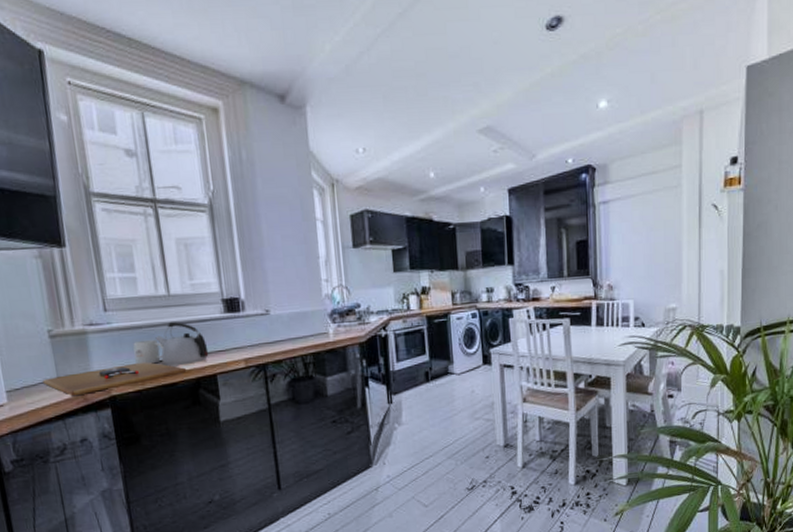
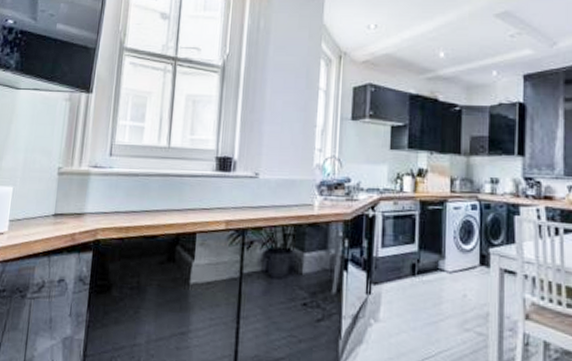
cutting board: present [43,361,187,397] -> none [42,209,170,235]
mug: present [133,339,164,364] -> none [125,188,154,213]
kettle: present [155,322,209,368] -> none [148,174,194,220]

